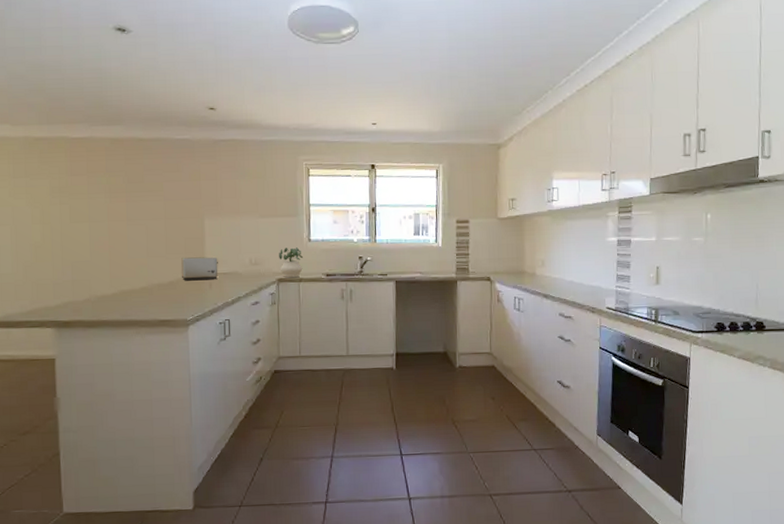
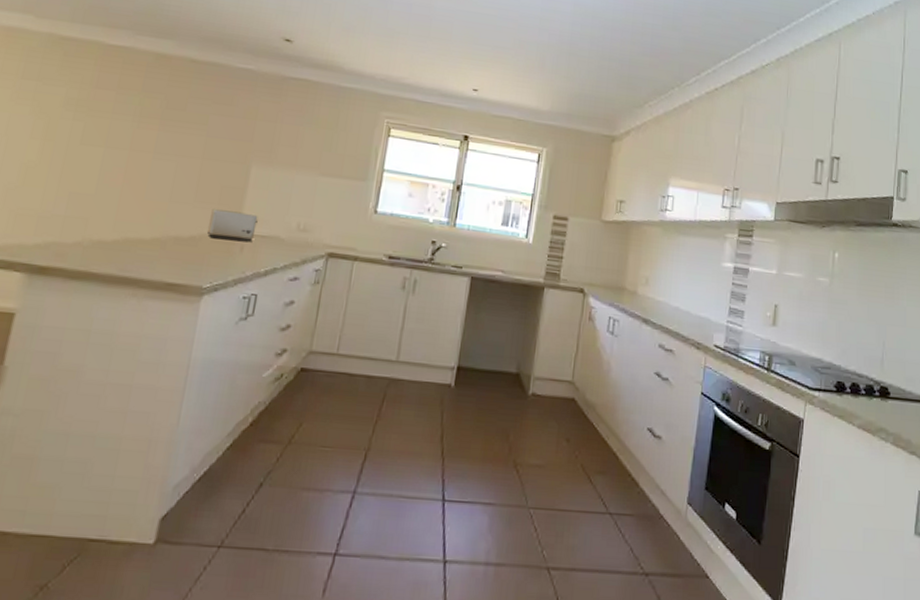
potted plant: present [279,247,304,278] -> none [332,216,365,255]

